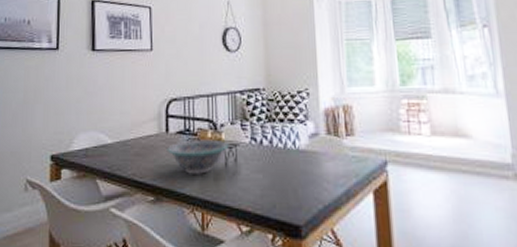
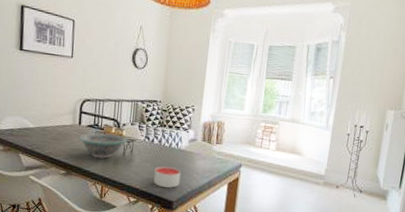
candle: none [269,176,307,206] -> present [153,166,181,188]

